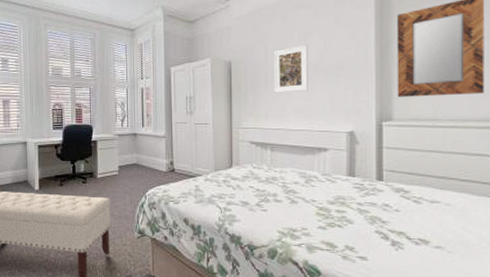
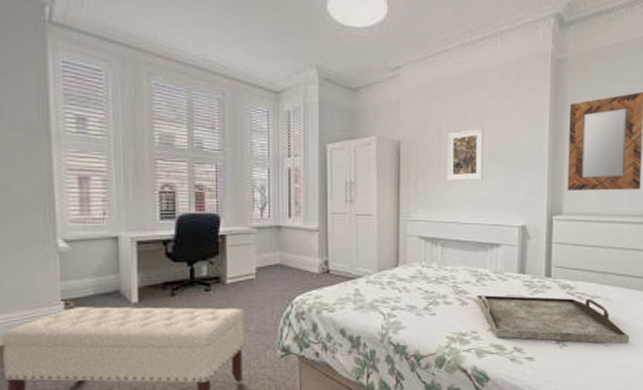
serving tray: none [305,194,478,253] -> present [476,294,629,344]

